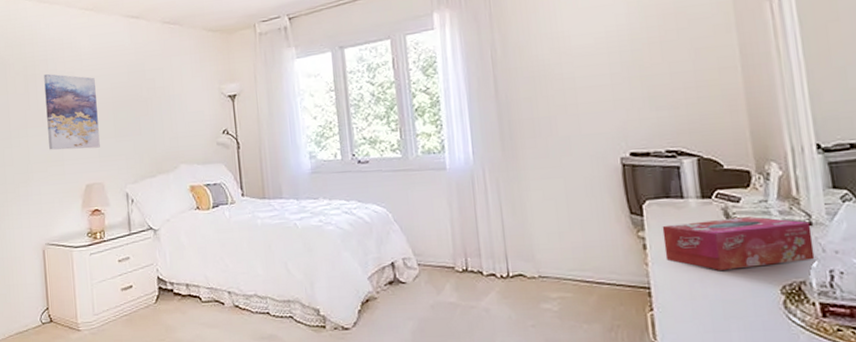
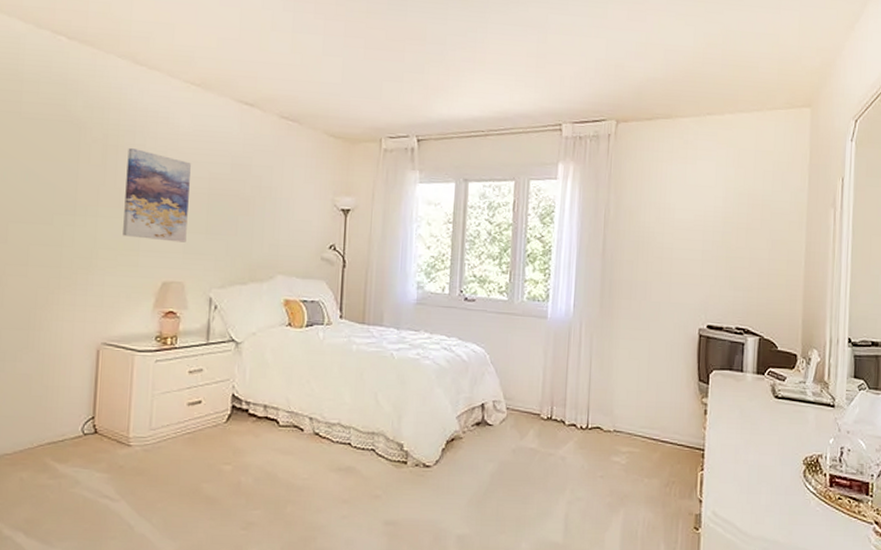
tissue box: present [662,217,815,270] -> none [720,394,834,440]

